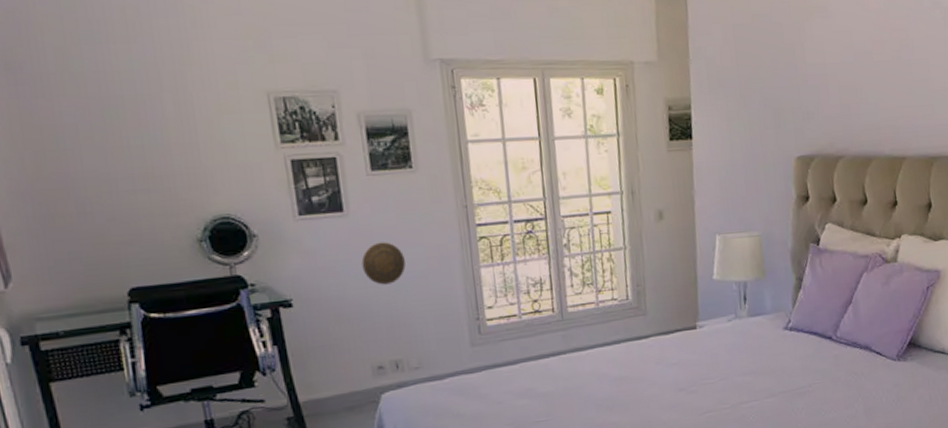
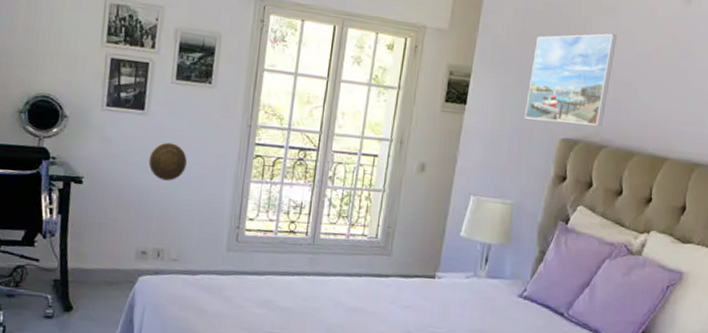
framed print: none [752,35,835,143] -> present [525,33,618,126]

